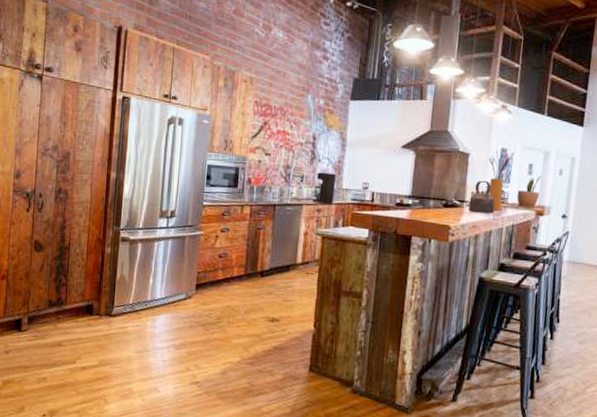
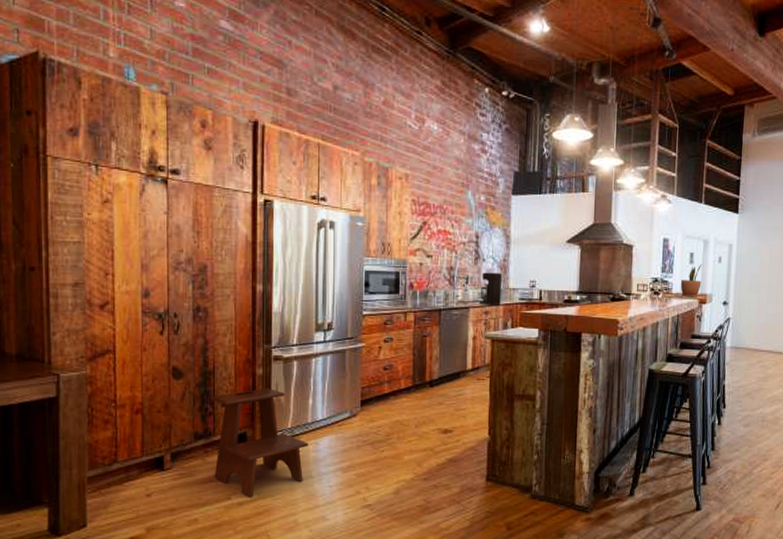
step stool: none [63,266,147,363] -> present [211,389,308,497]
kettle: present [468,181,495,214] -> none [635,273,661,305]
vase: present [489,150,515,212] -> none [652,241,676,303]

